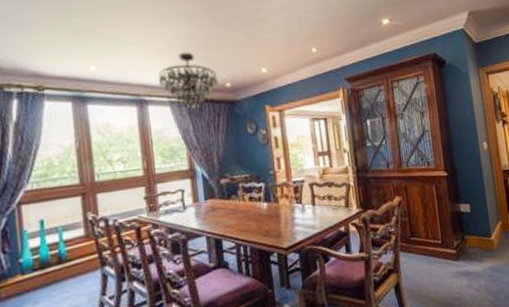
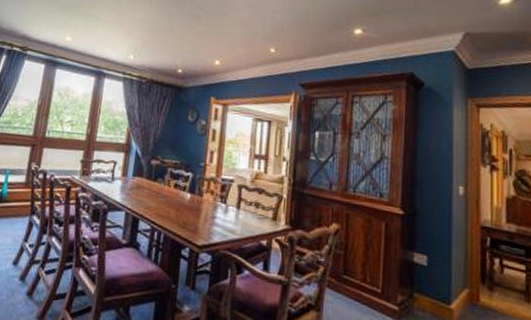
chandelier: present [158,52,219,110] -> none [119,35,172,89]

